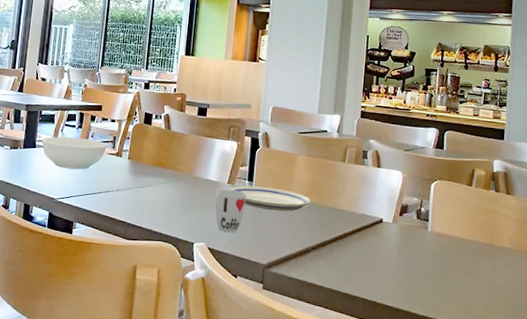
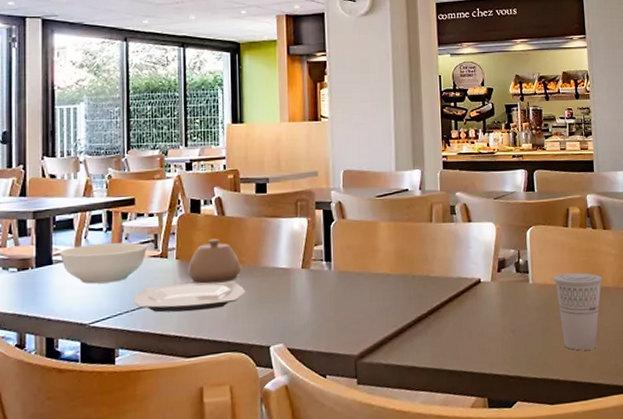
plate: none [92,178,179,204] -> present [134,282,245,313]
sugar bowl: none [136,147,178,184] -> present [188,238,241,284]
cup: present [215,189,247,233] -> none [289,274,326,327]
plate: present [228,185,311,211] -> none [303,264,399,292]
cup: none [451,227,500,301] -> present [553,272,603,351]

